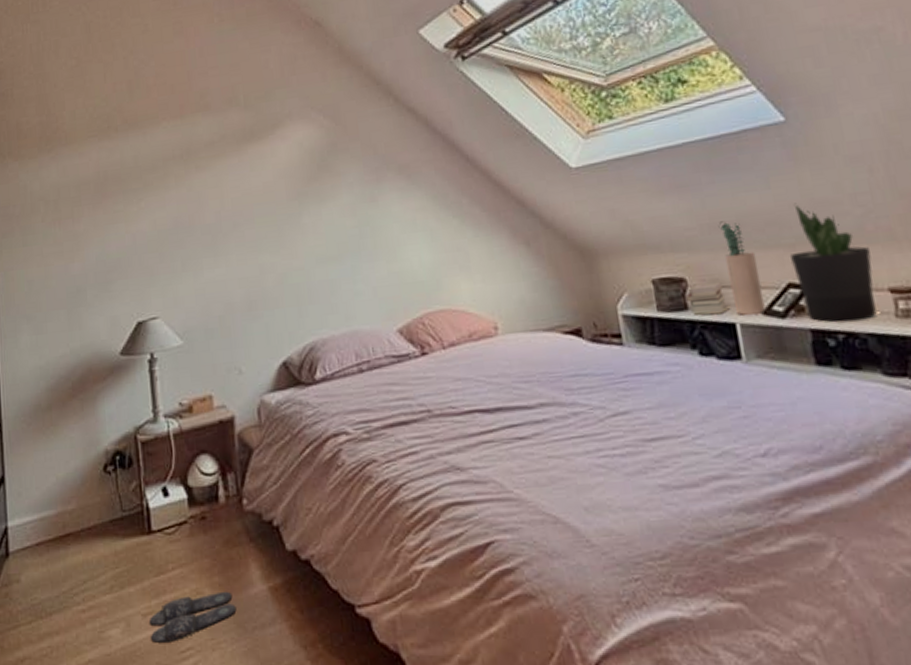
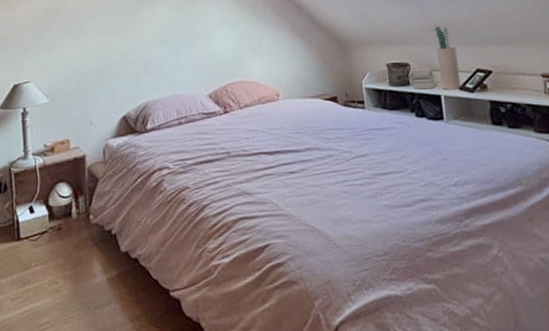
slippers: present [150,591,237,643] -> none [17,281,83,319]
planter: present [789,203,877,322] -> none [478,14,533,96]

